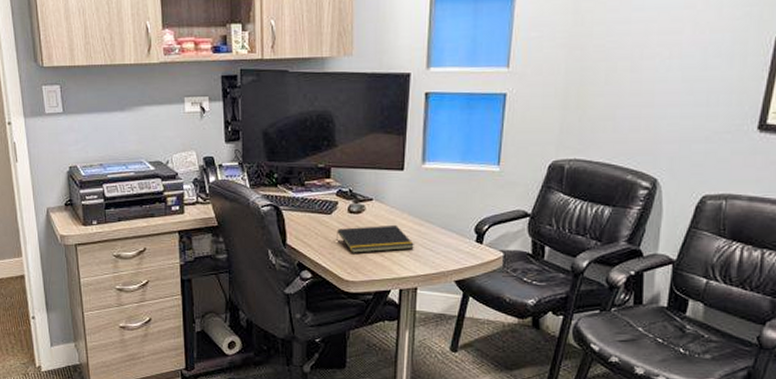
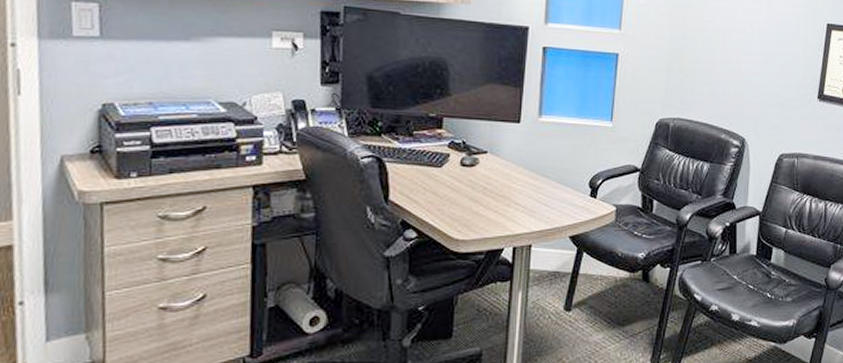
notepad: present [335,224,415,253] -> none [445,178,530,209]

